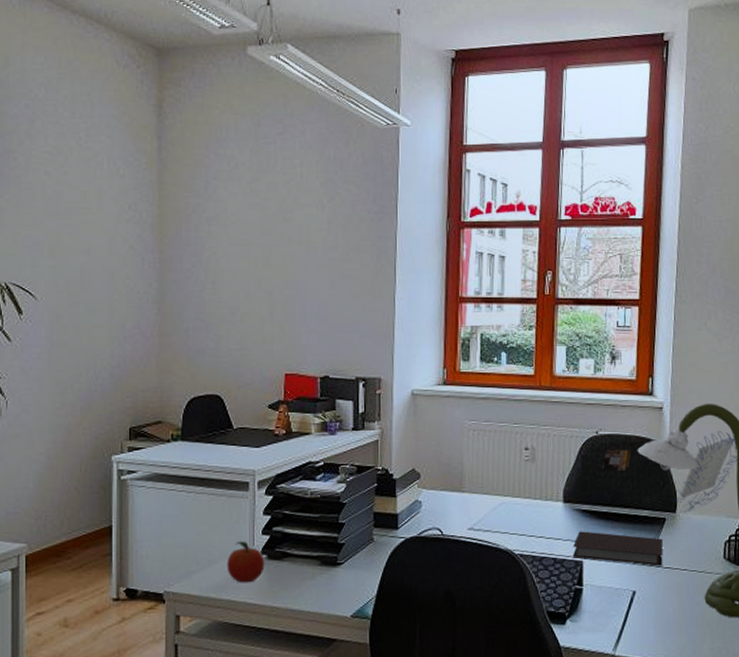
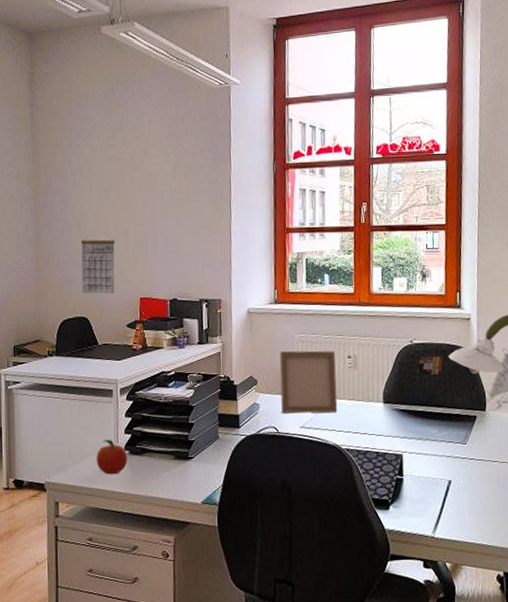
calendar: none [215,293,256,369] -> present [81,231,115,294]
photo frame: none [446,440,512,513] -> present [279,350,338,413]
notebook: present [572,531,663,566] -> none [393,428,475,458]

